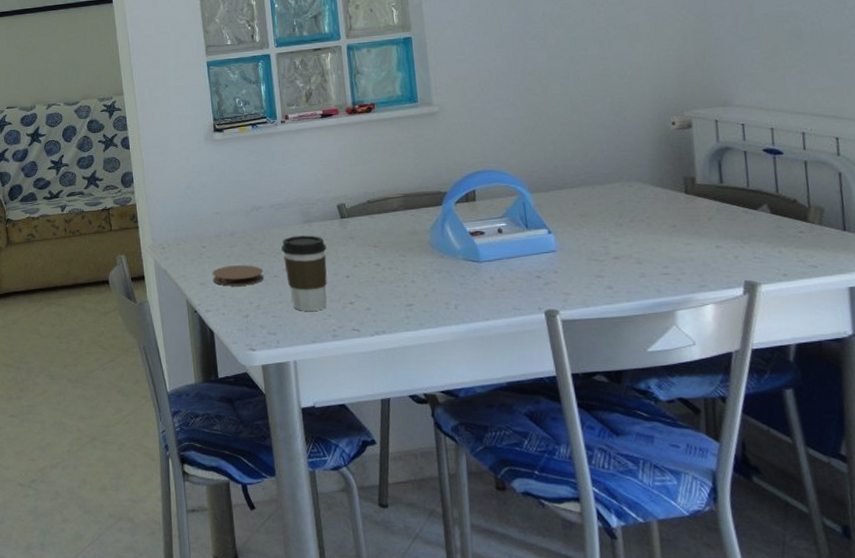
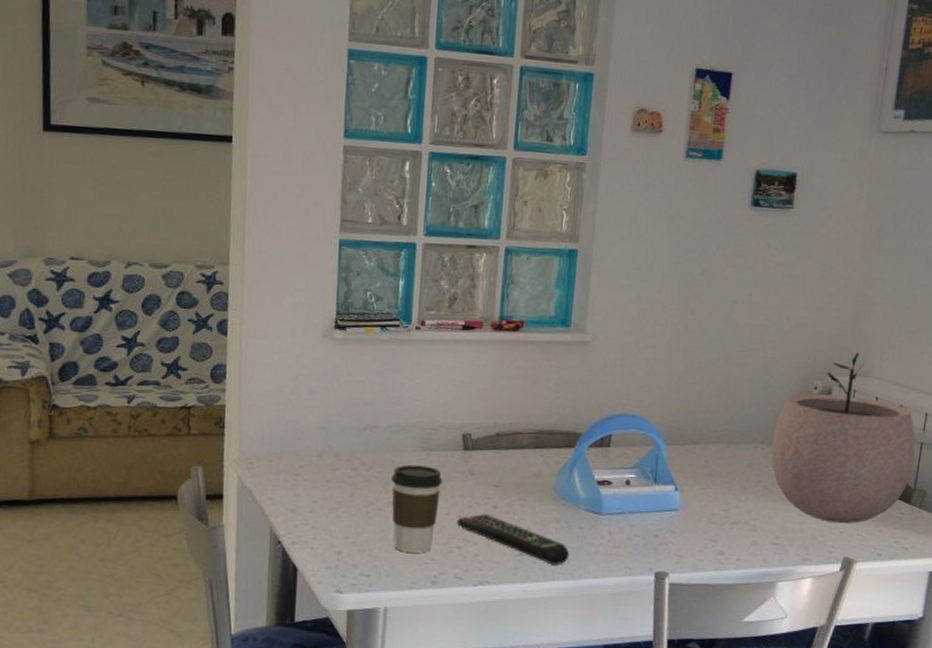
coaster: present [212,265,264,286] -> none [305,492,367,517]
remote control: none [345,272,457,312] -> present [456,514,570,565]
plant pot: none [638,85,802,249] -> present [770,352,916,524]

